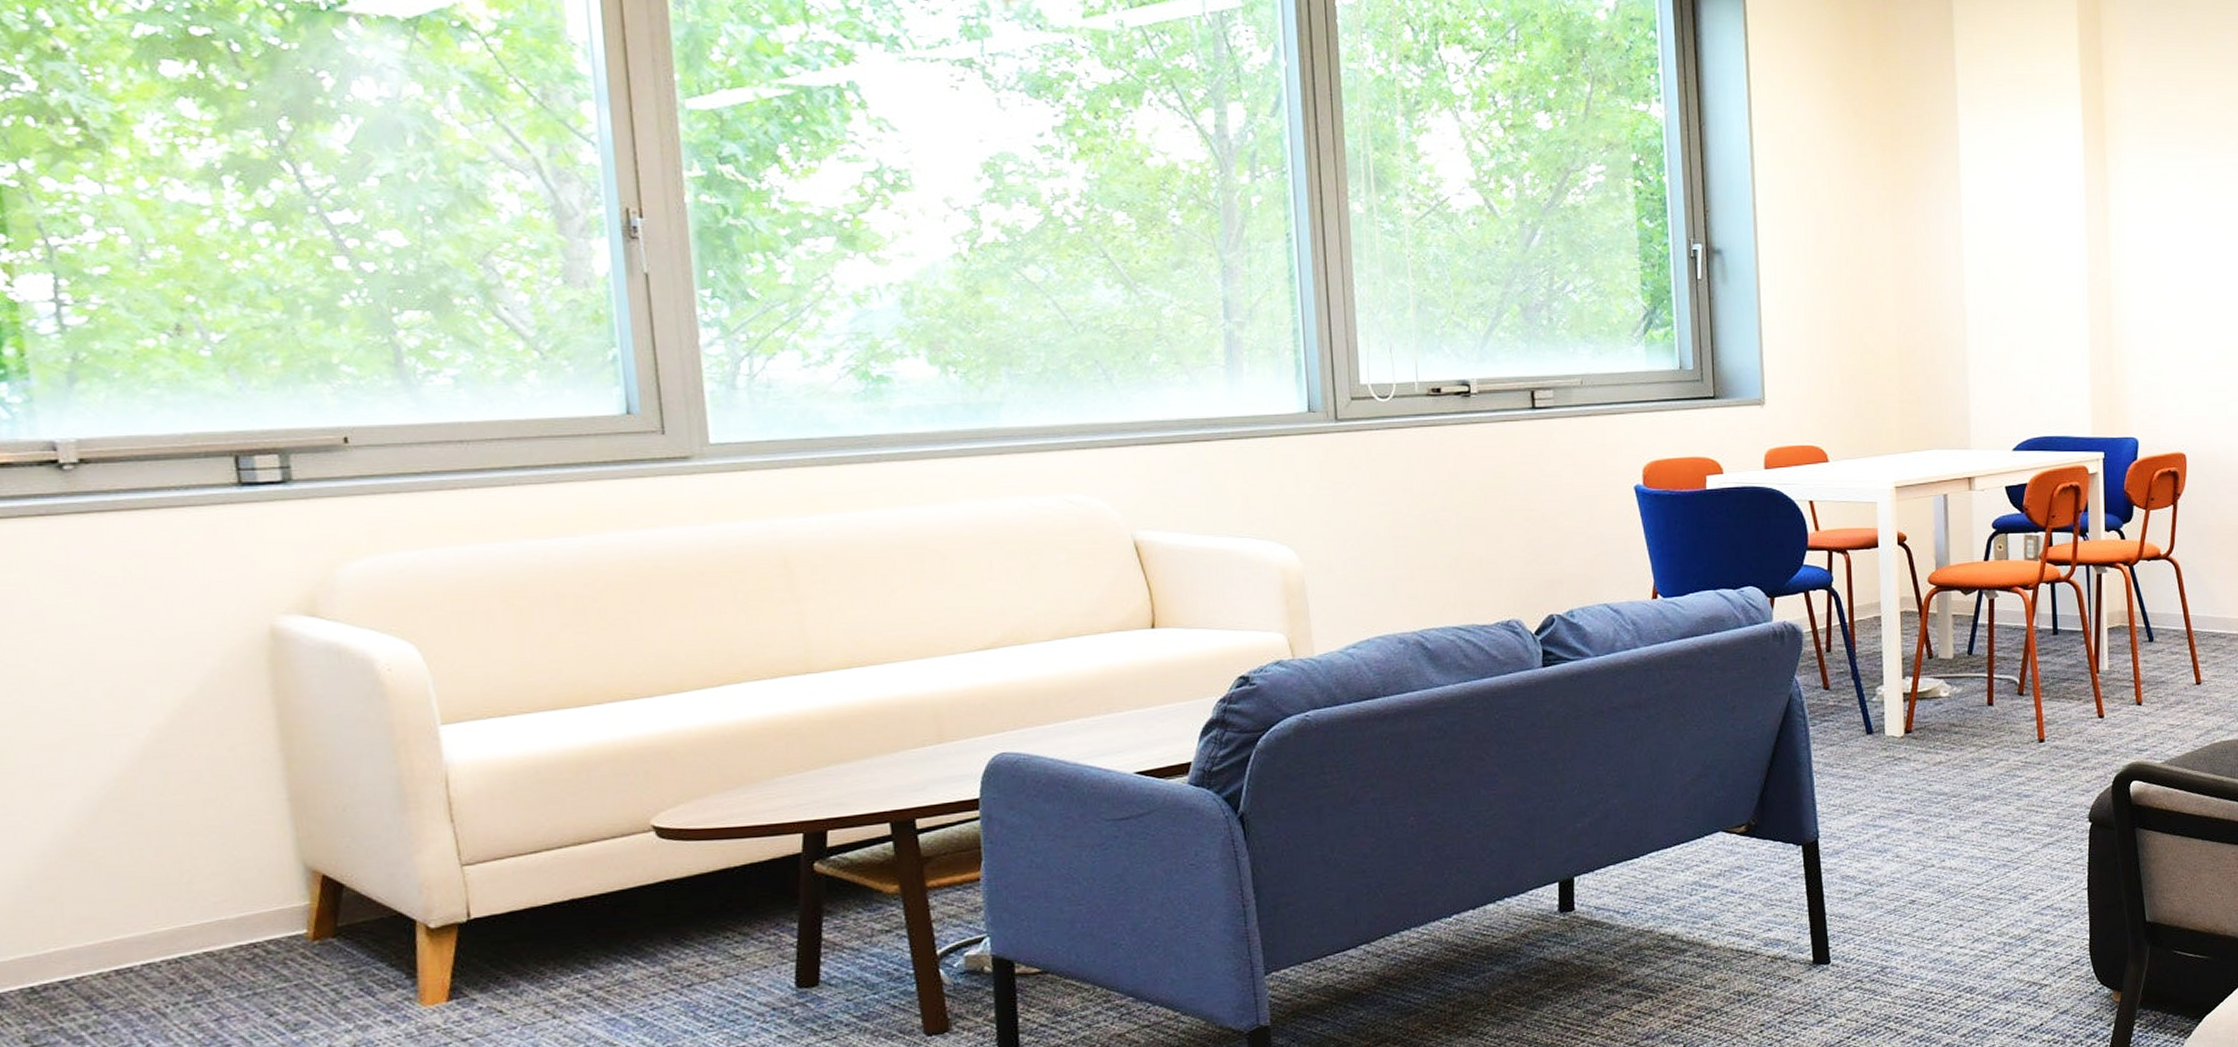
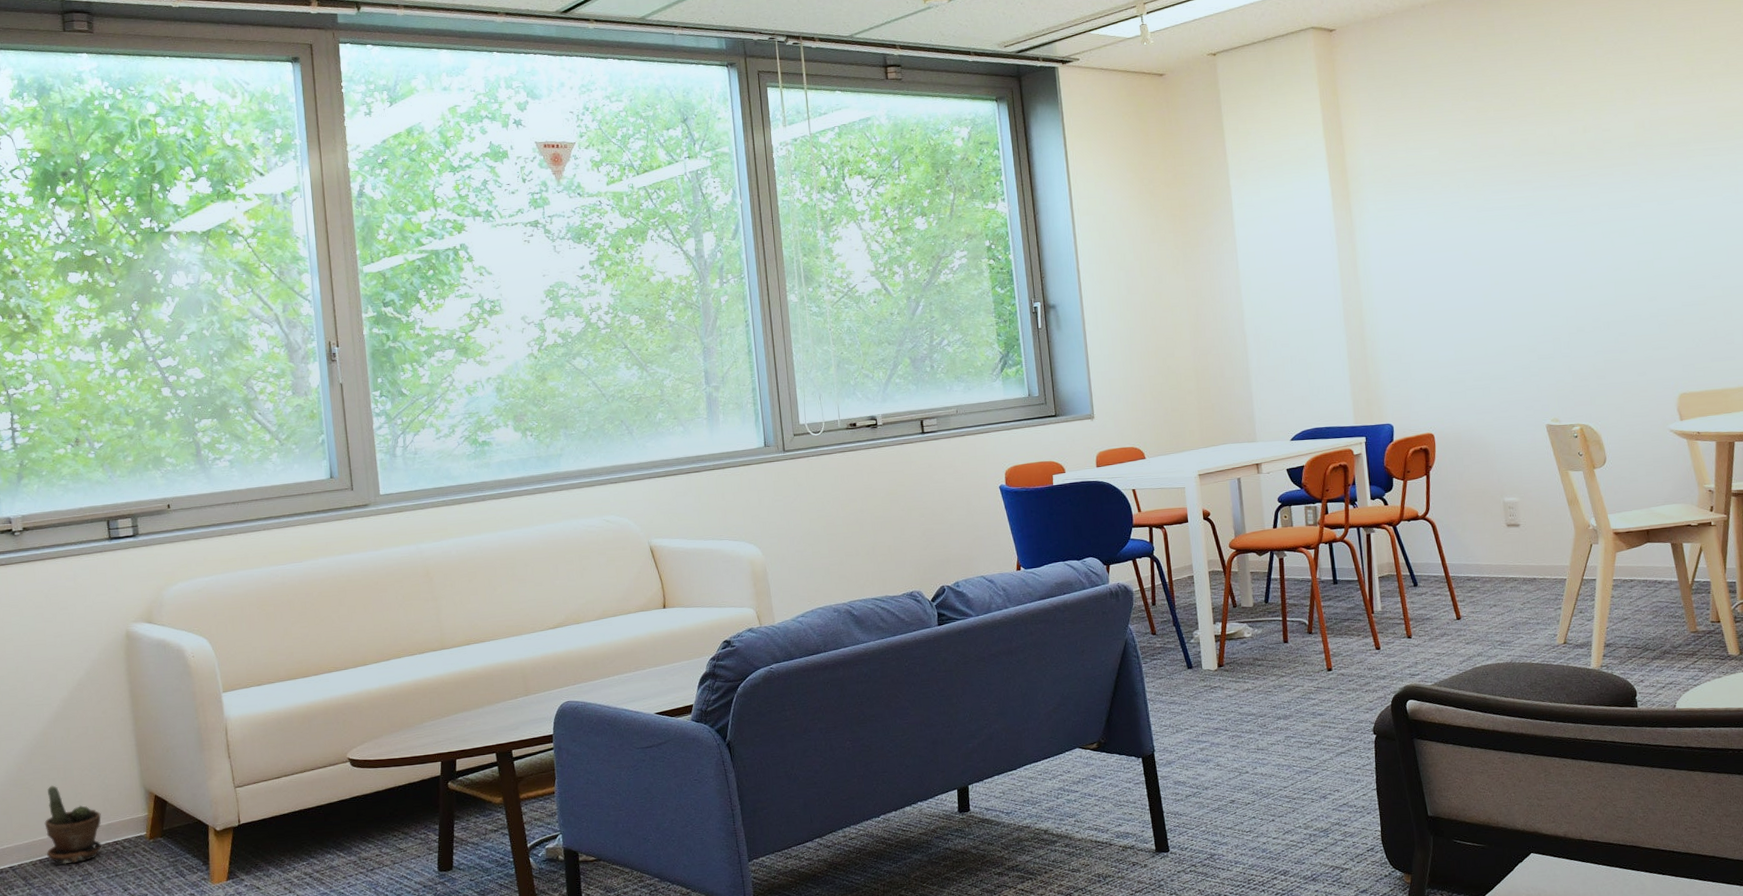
potted plant: none [123,858,230,977] -> present [44,785,103,864]

